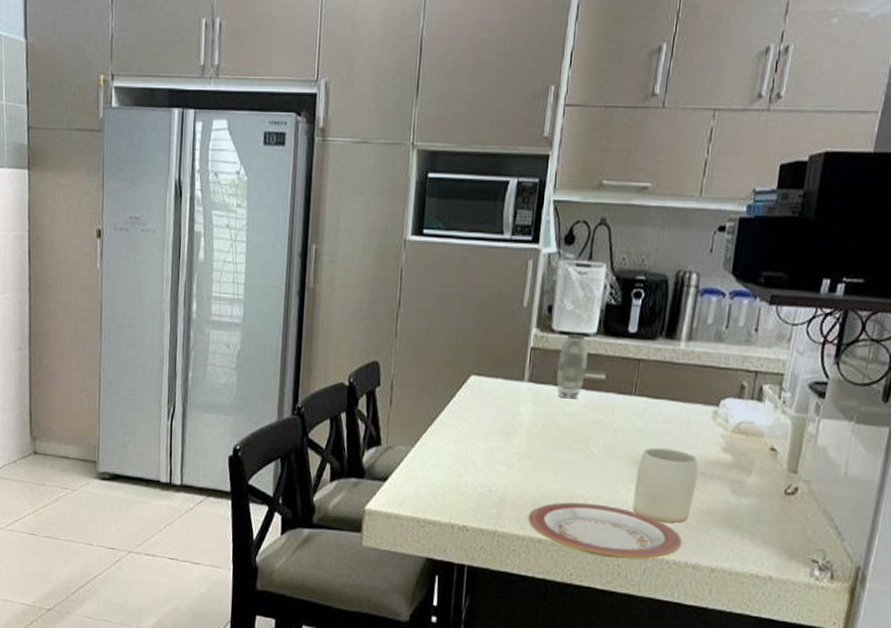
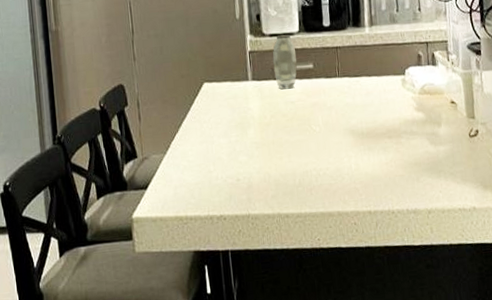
plate: present [527,502,683,559] -> none [273,173,402,218]
mug: present [632,447,699,523] -> none [353,116,402,179]

